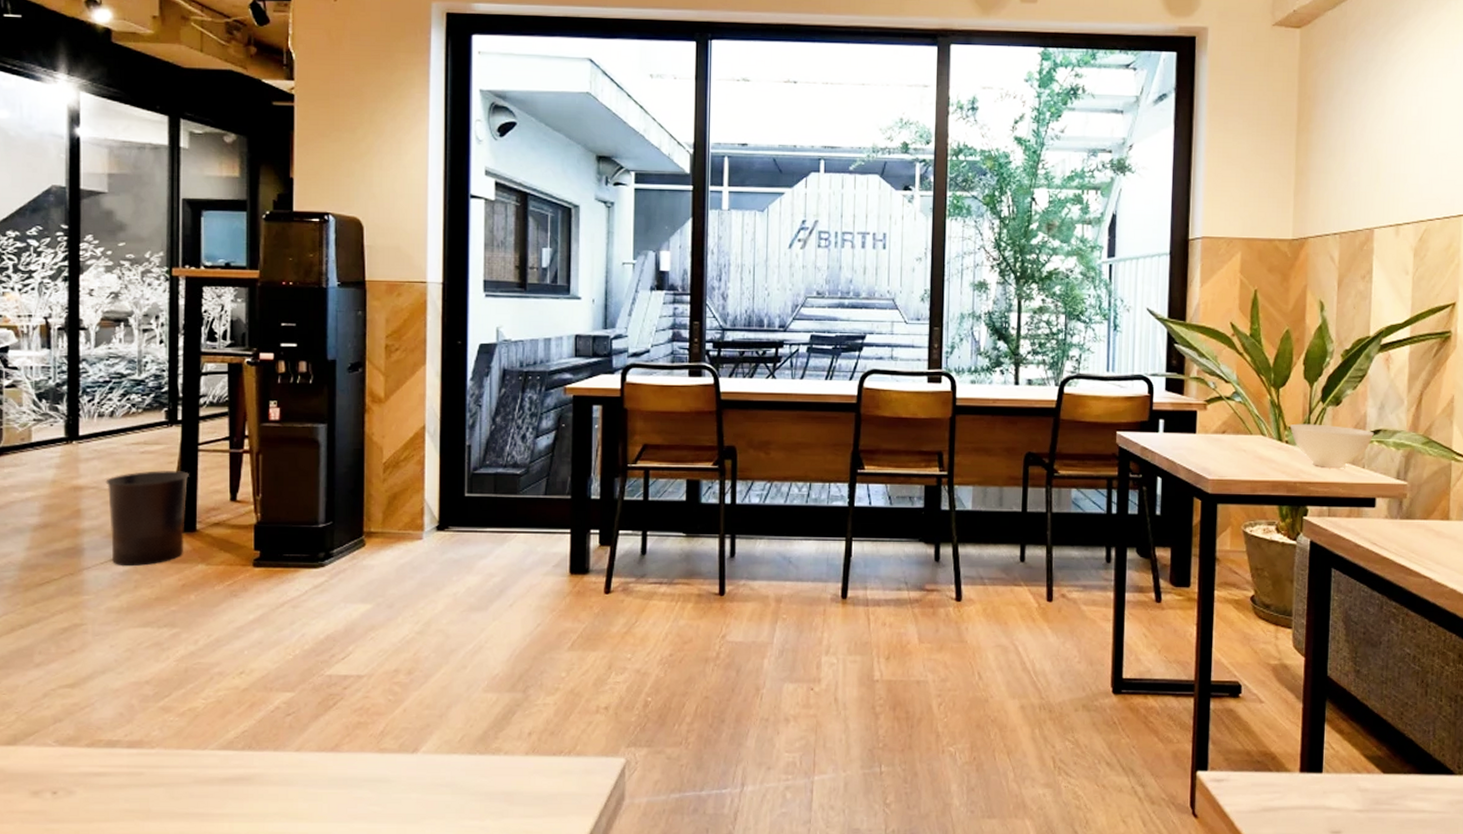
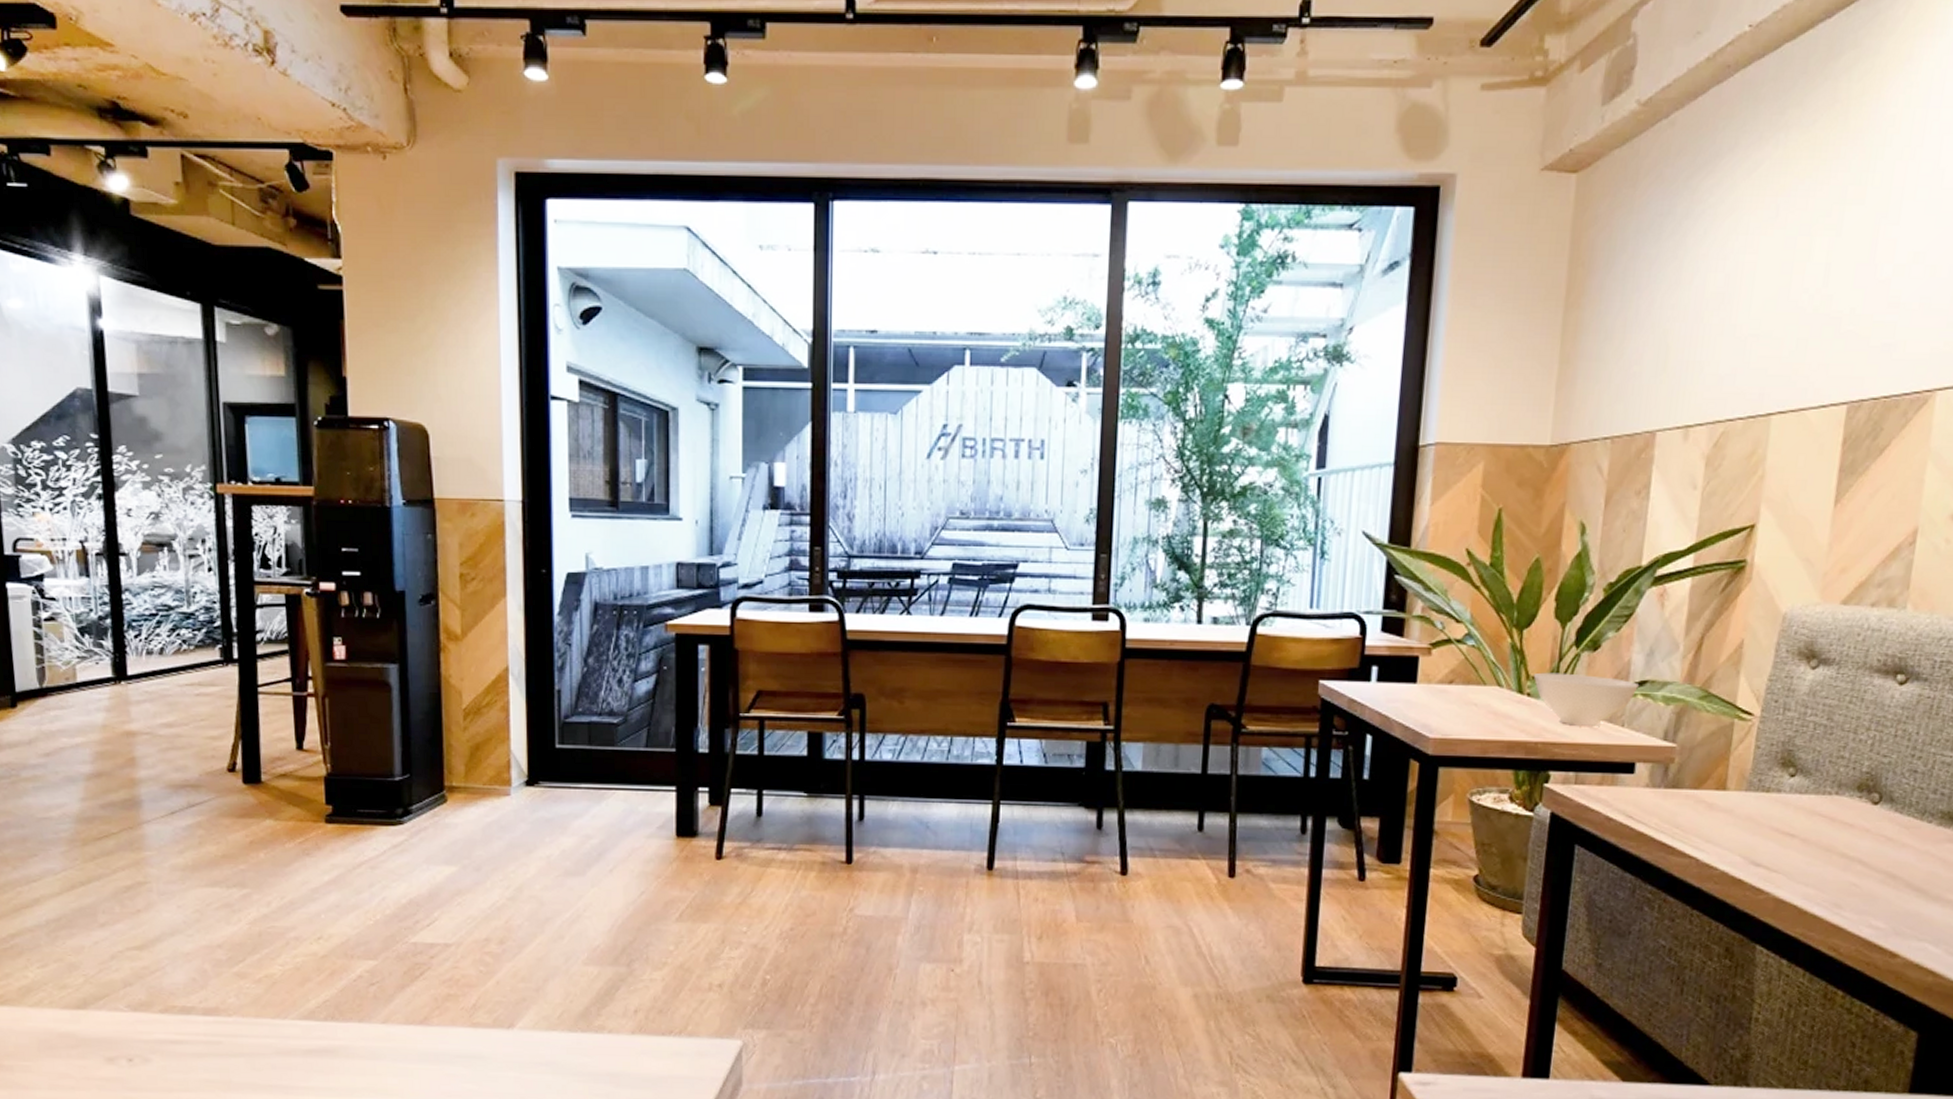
waste bin: present [105,470,189,566] -> none [160,714,250,820]

